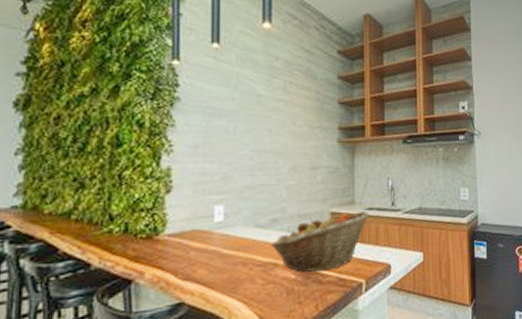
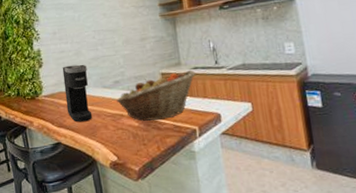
coffee maker: none [200,193,237,274] -> present [62,64,92,123]

